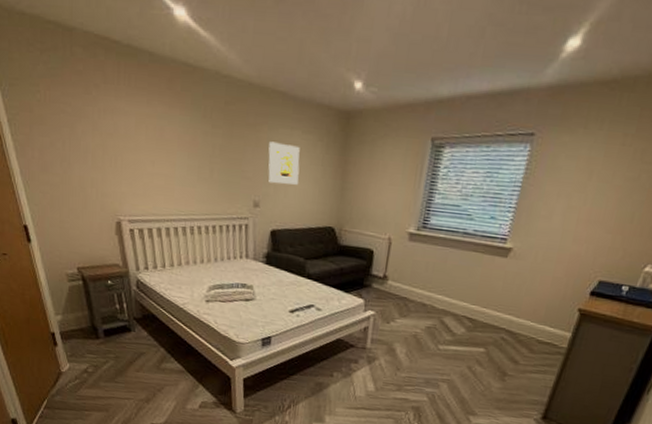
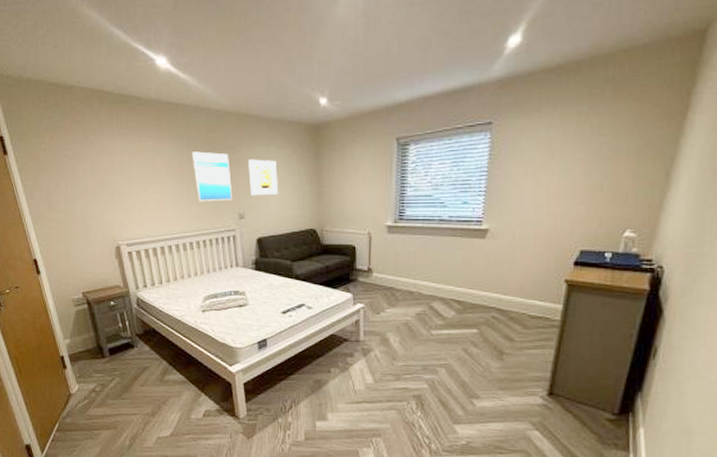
wall art: none [207,125,249,185] -> present [192,151,233,202]

